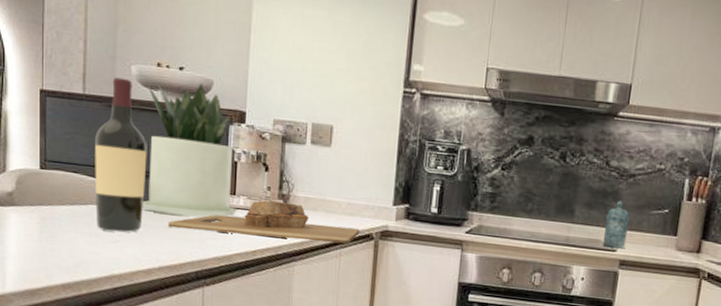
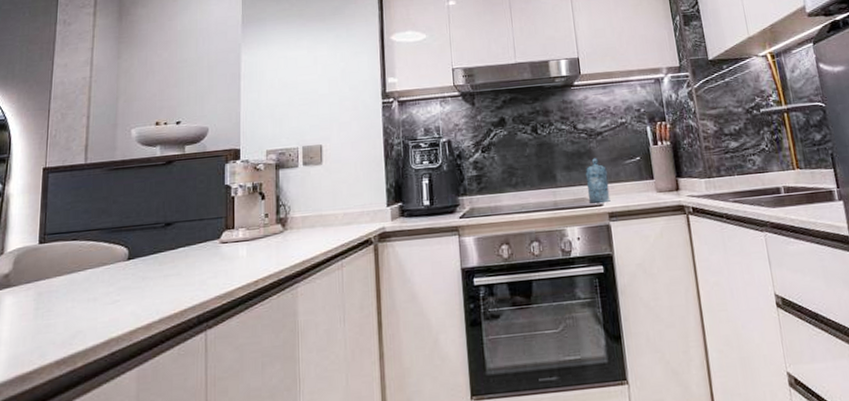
wine bottle: present [95,77,147,233] -> none [94,141,147,293]
planter: present [142,83,238,218] -> none [141,132,237,263]
cutting board: present [168,200,361,244] -> none [168,224,359,275]

